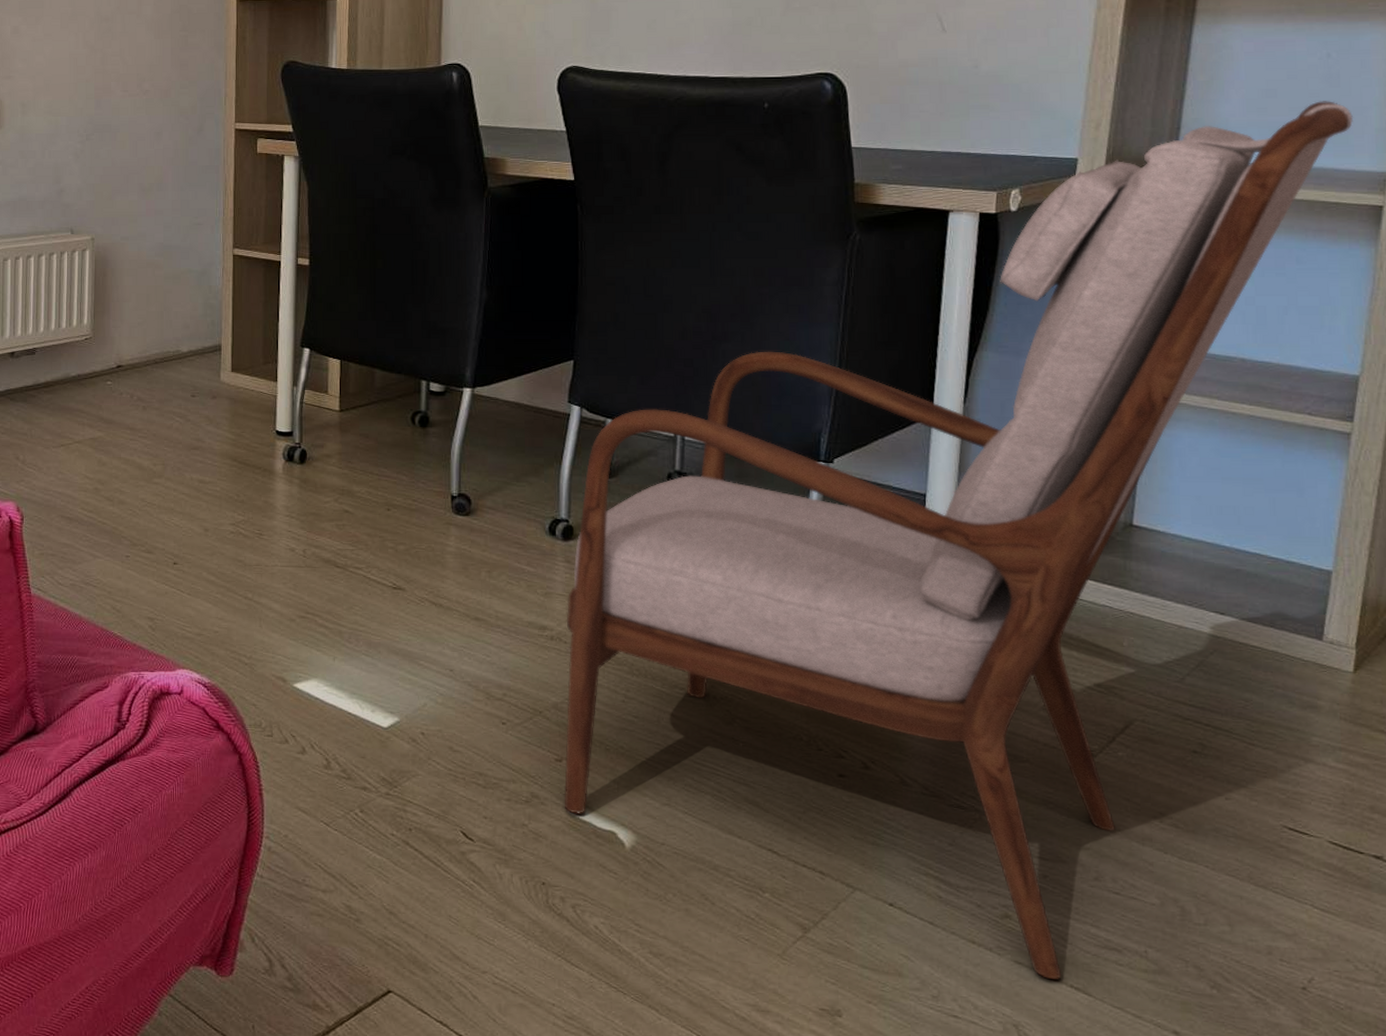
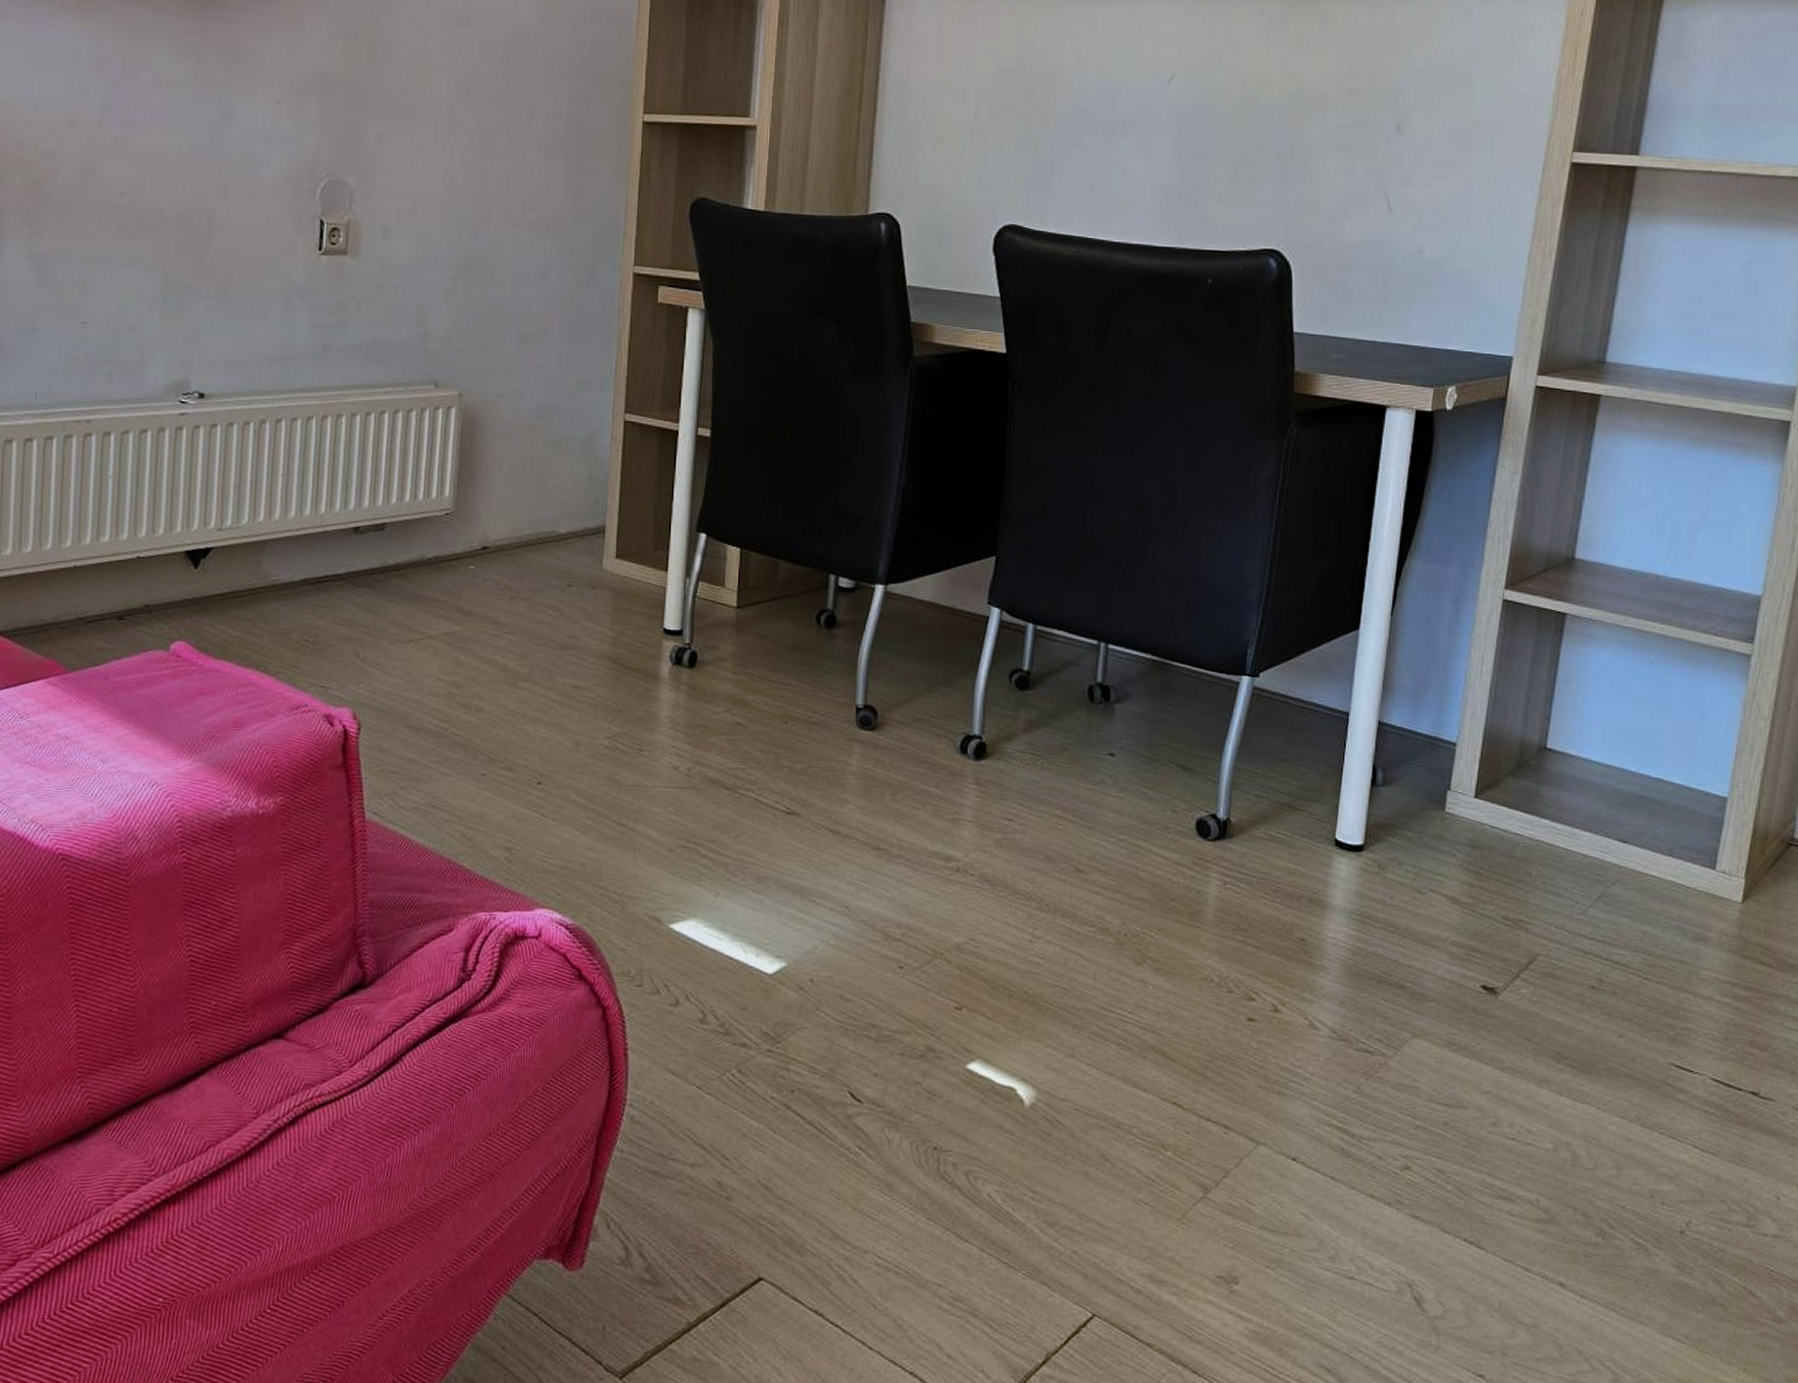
armchair: present [564,101,1354,979] -> none [961,309,1769,1233]

